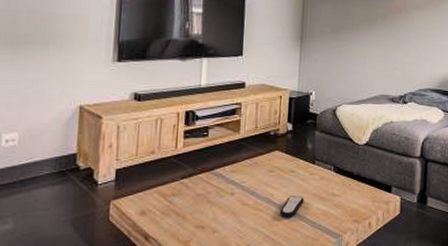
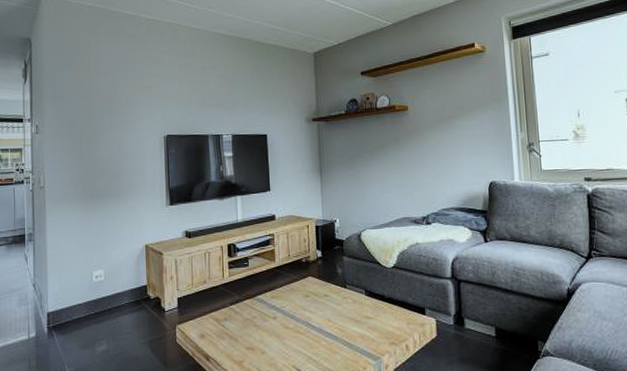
remote control: present [279,196,304,217] -> none [318,319,340,340]

